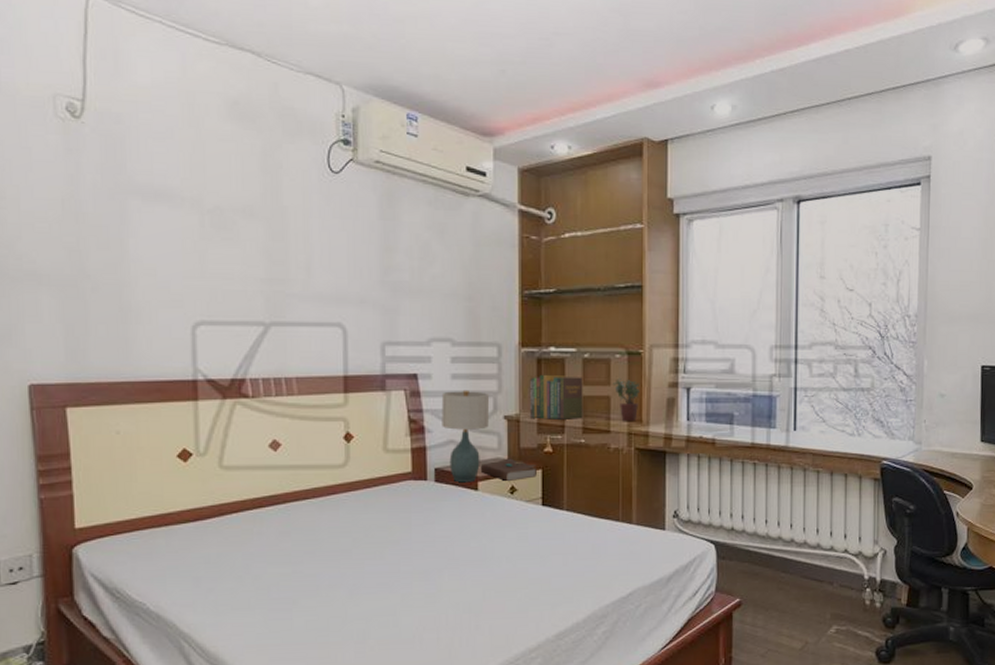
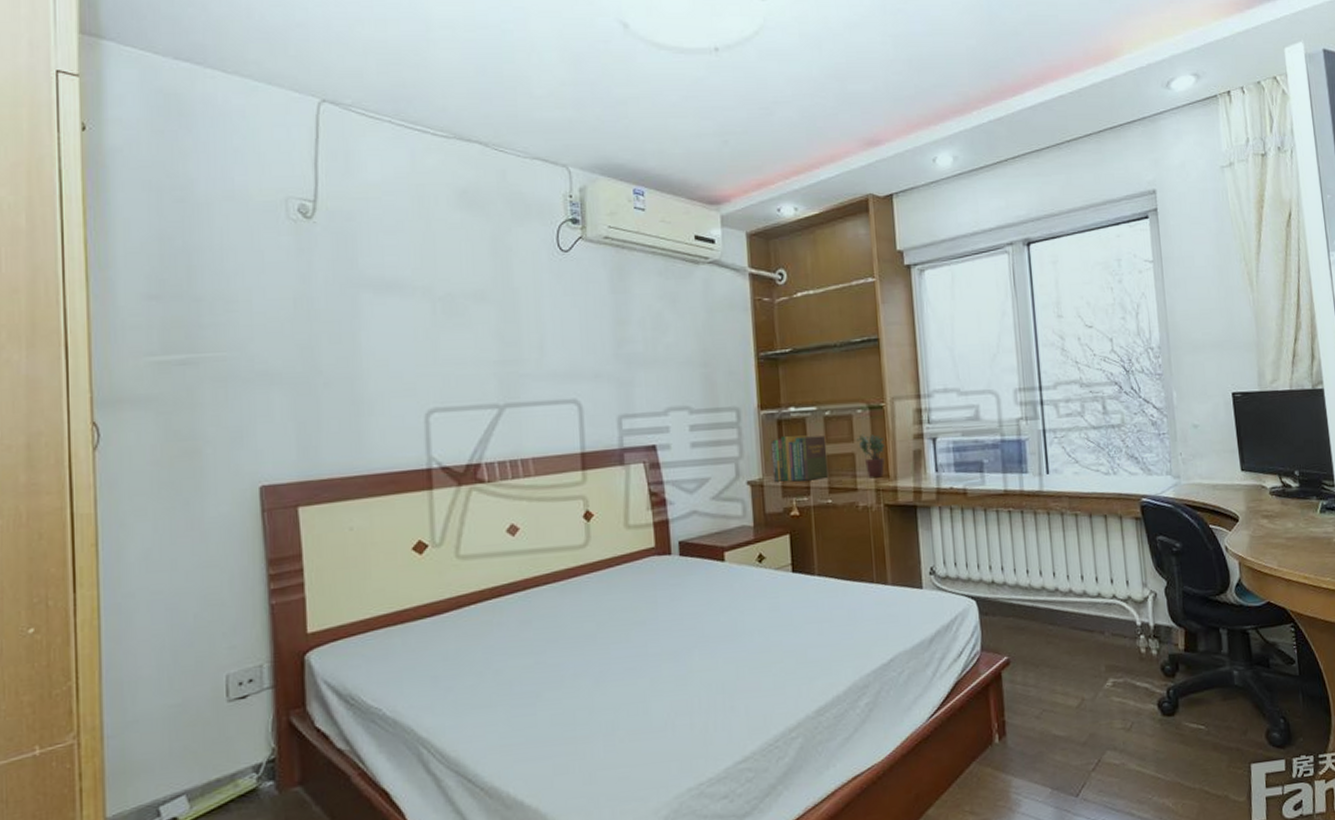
table lamp: present [441,390,490,483] -> none [681,457,732,555]
book: present [480,458,537,482] -> none [726,525,785,550]

